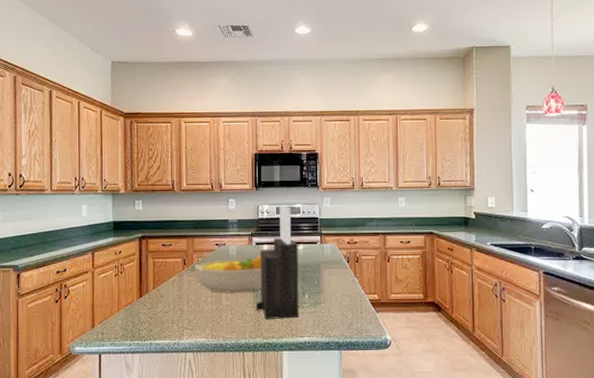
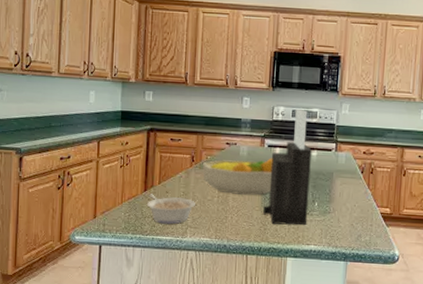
legume: none [142,299,190,328] -> present [146,193,195,225]

